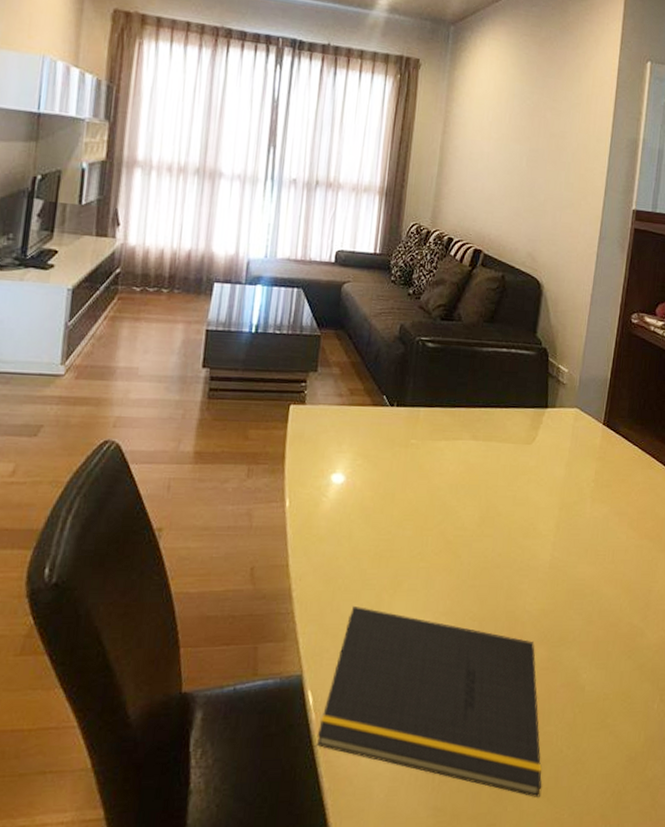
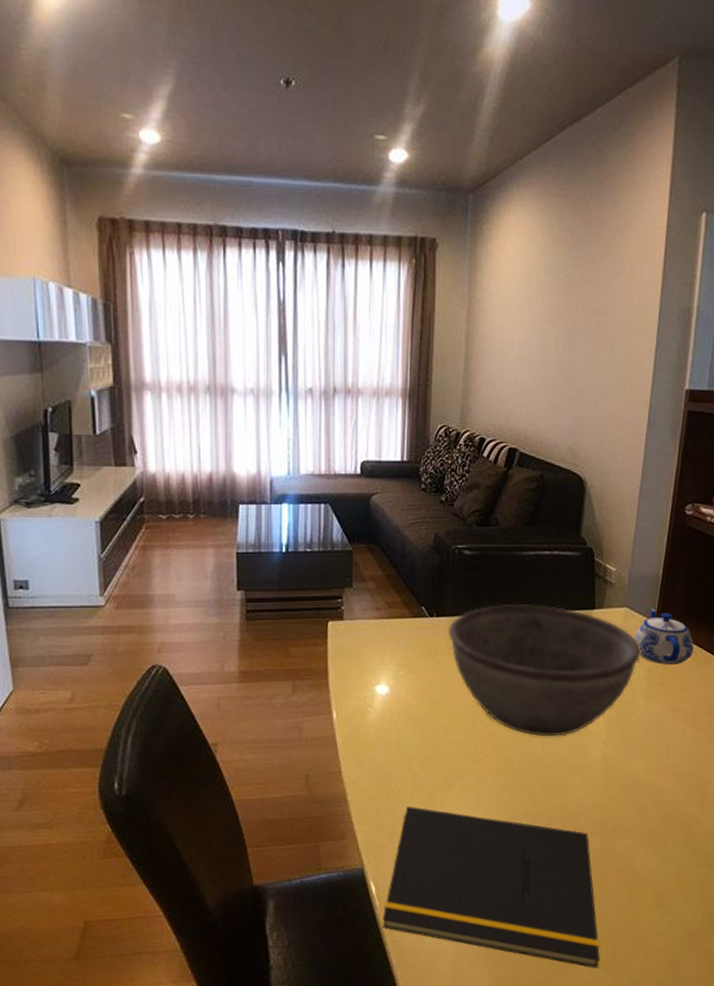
bowl: none [406,398,590,536] -> present [447,603,641,737]
teapot: none [583,410,638,468] -> present [633,607,694,666]

